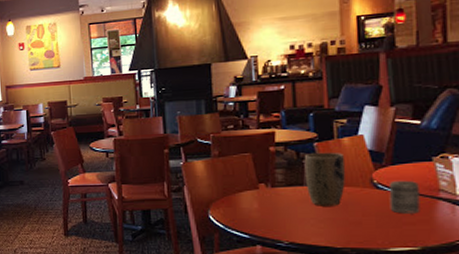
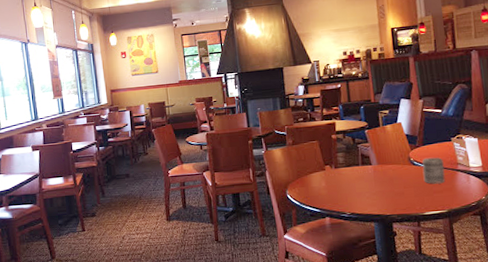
plant pot: present [304,152,346,206] -> none [358,137,390,182]

